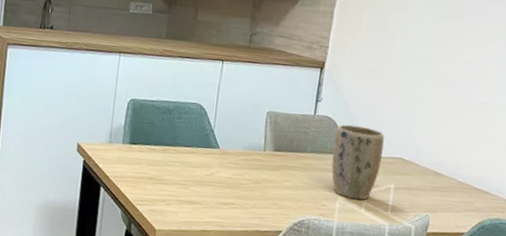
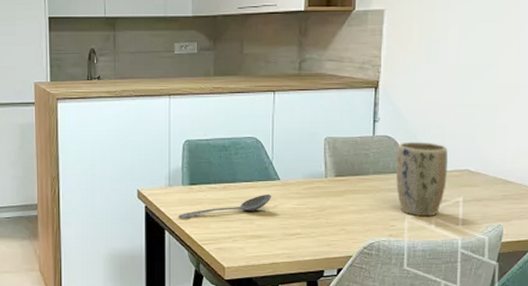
stirrer: none [115,160,210,177] -> present [178,193,272,219]

